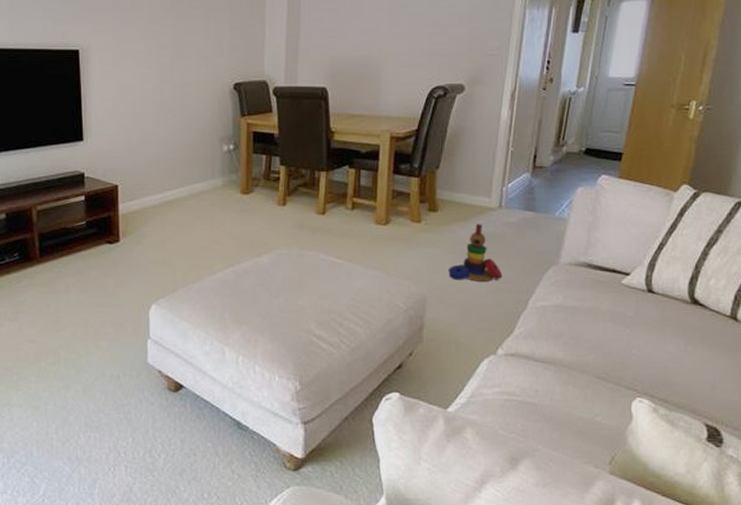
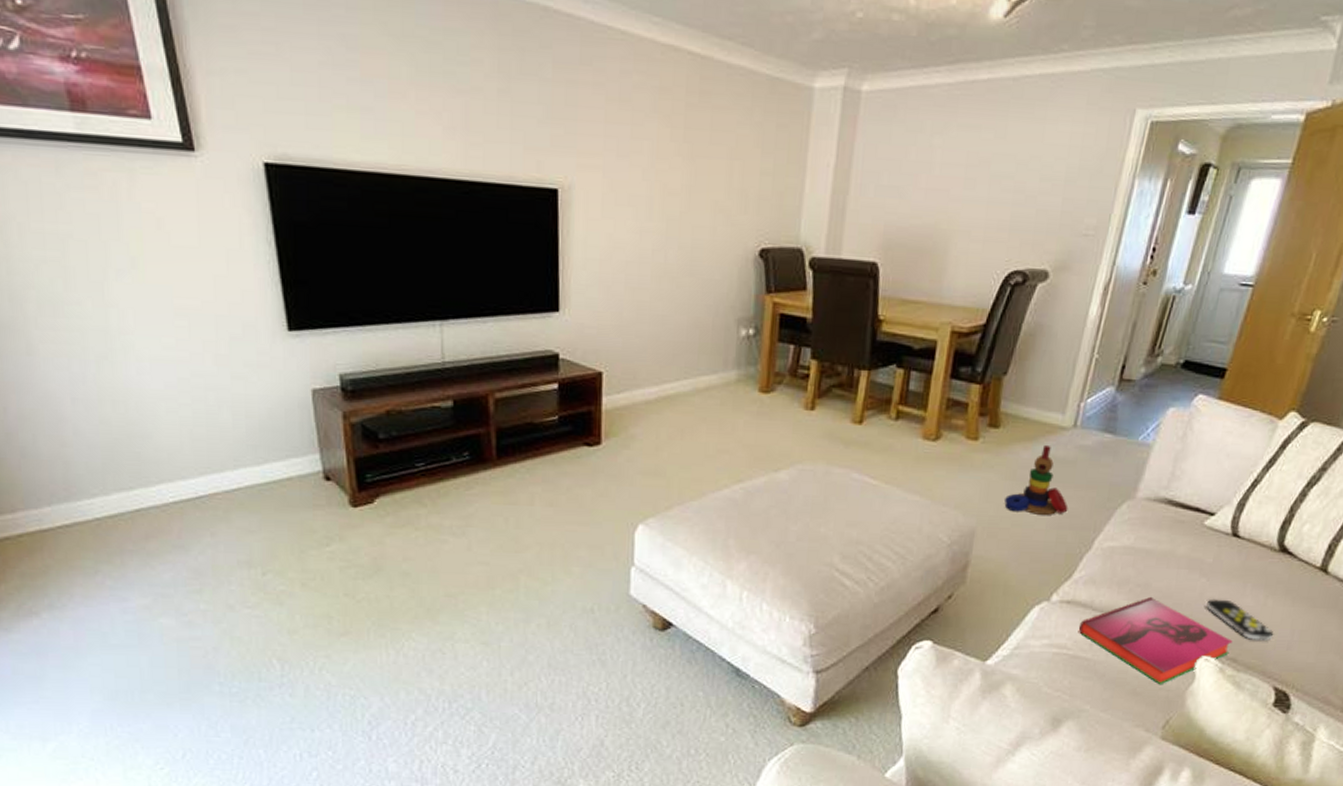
hardback book: none [525,347,662,425] -> present [1079,596,1233,685]
remote control: none [634,347,698,382] -> present [1206,599,1274,641]

